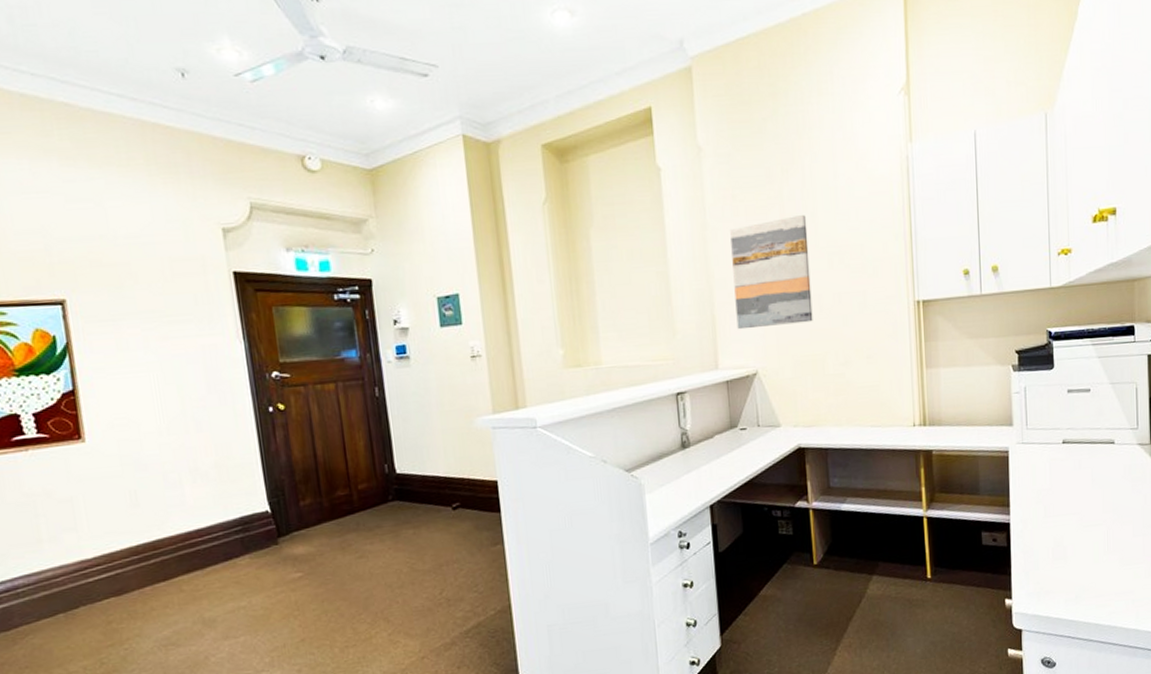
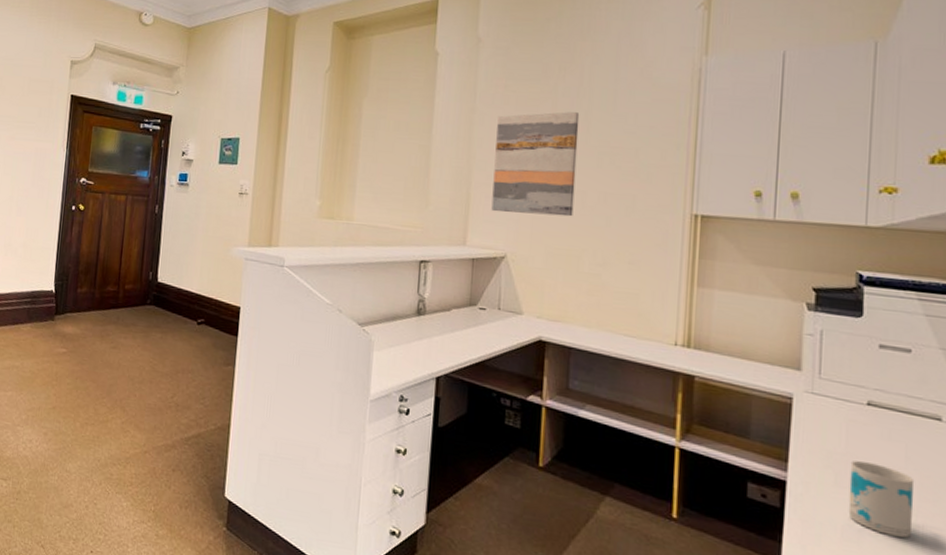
mug: none [1054,490,1101,547] -> present [848,461,915,538]

